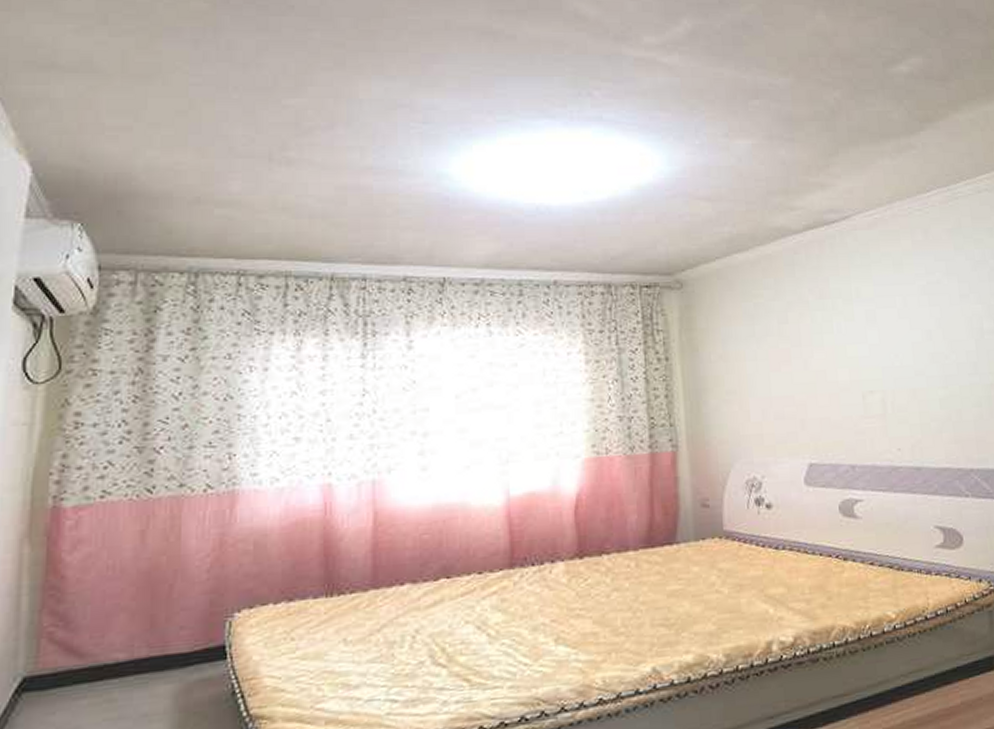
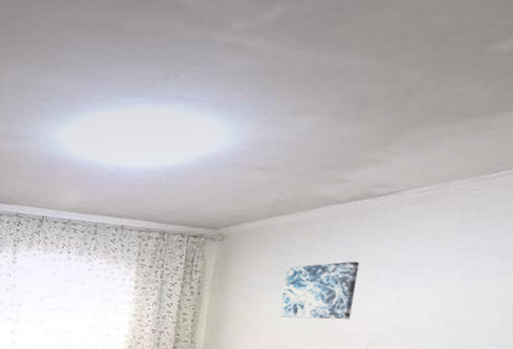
wall art: none [760,298,839,376] -> present [279,261,360,320]

